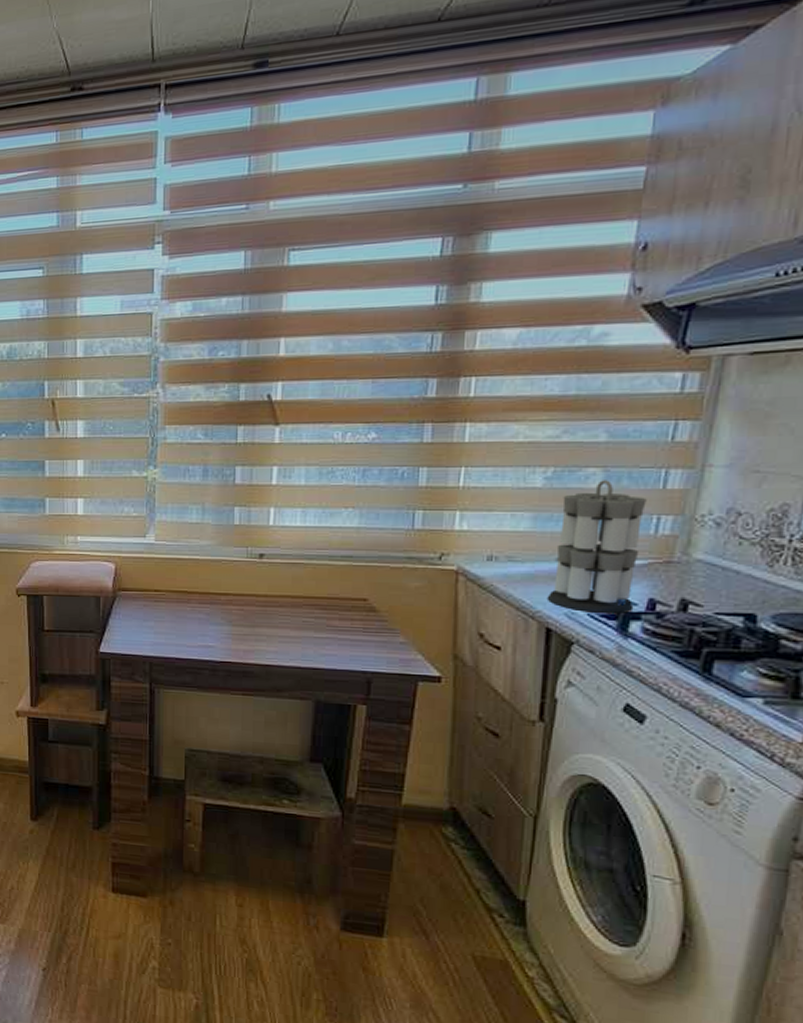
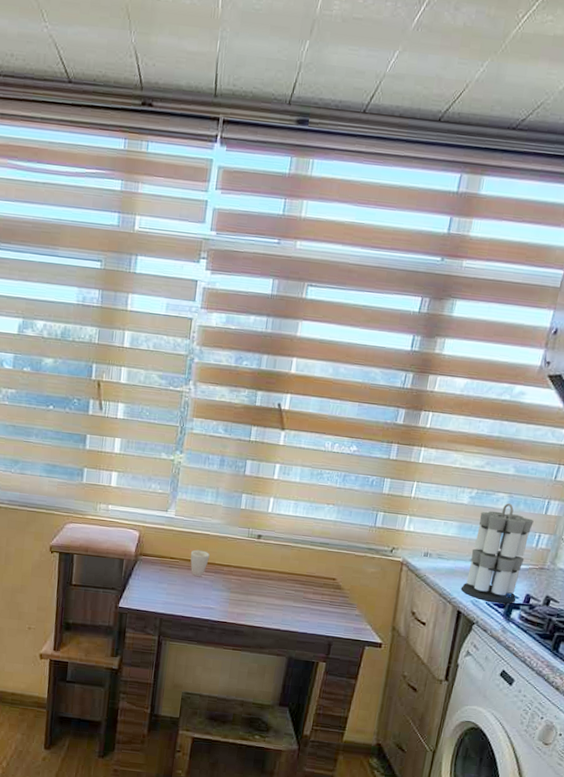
cup: none [178,578,202,611] -> present [190,549,210,577]

